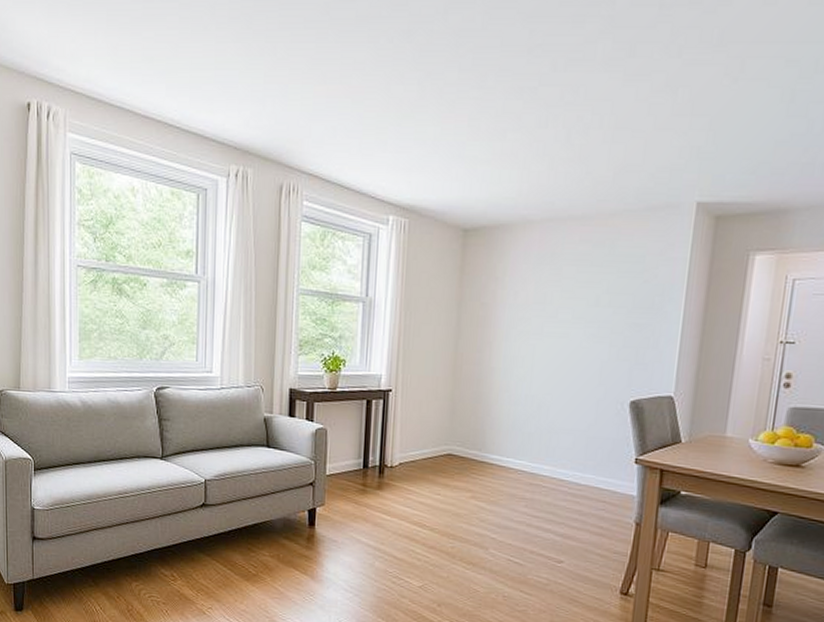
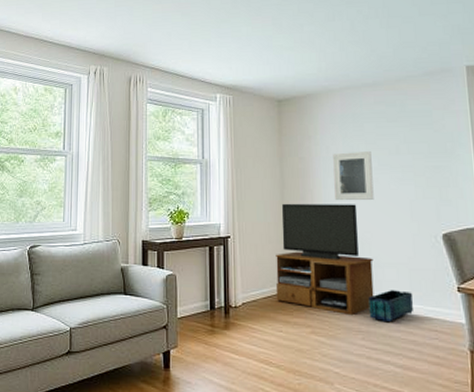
tv stand: none [437,357,550,482] -> present [275,204,374,316]
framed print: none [517,300,566,358] -> present [333,151,374,200]
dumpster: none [536,458,587,491] -> present [368,290,414,323]

